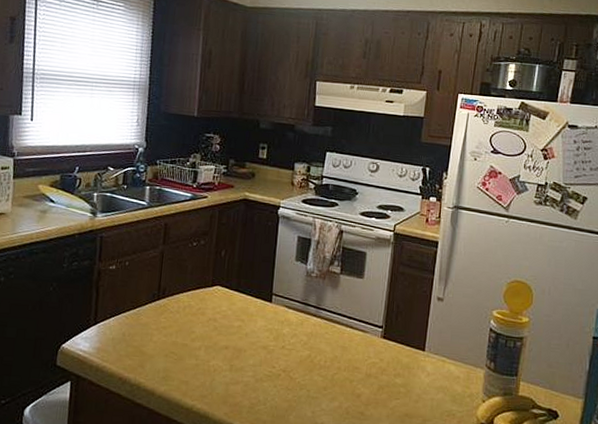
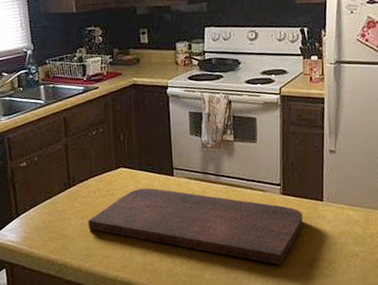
cutting board: none [171,310,401,416] -> present [88,188,303,265]

